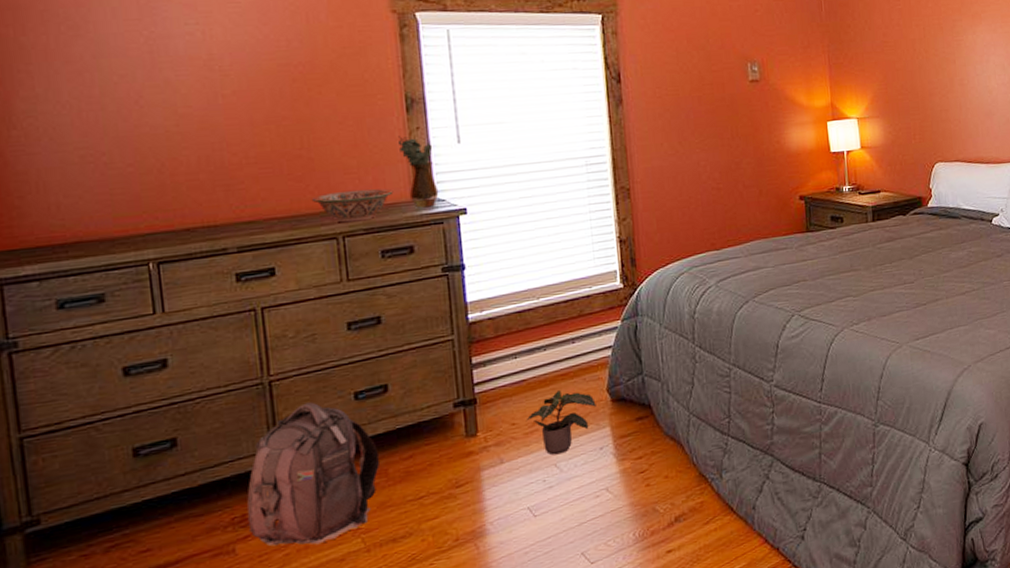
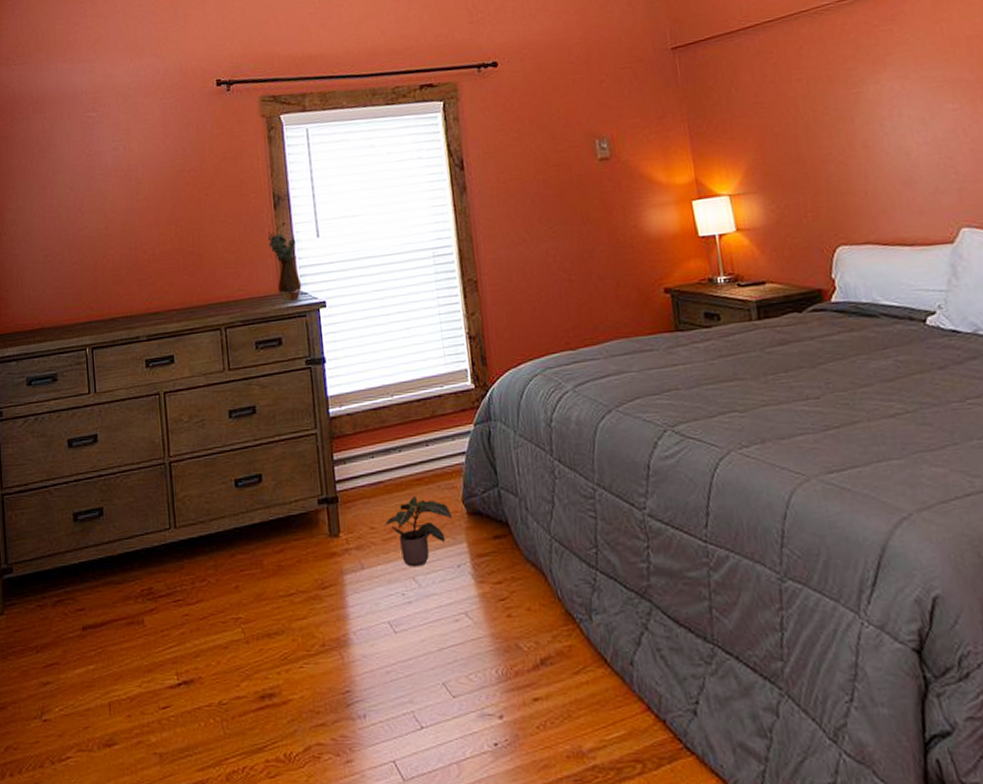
backpack: present [246,402,381,547] -> none [152,485,257,628]
decorative bowl: present [311,188,394,224] -> none [201,282,265,316]

